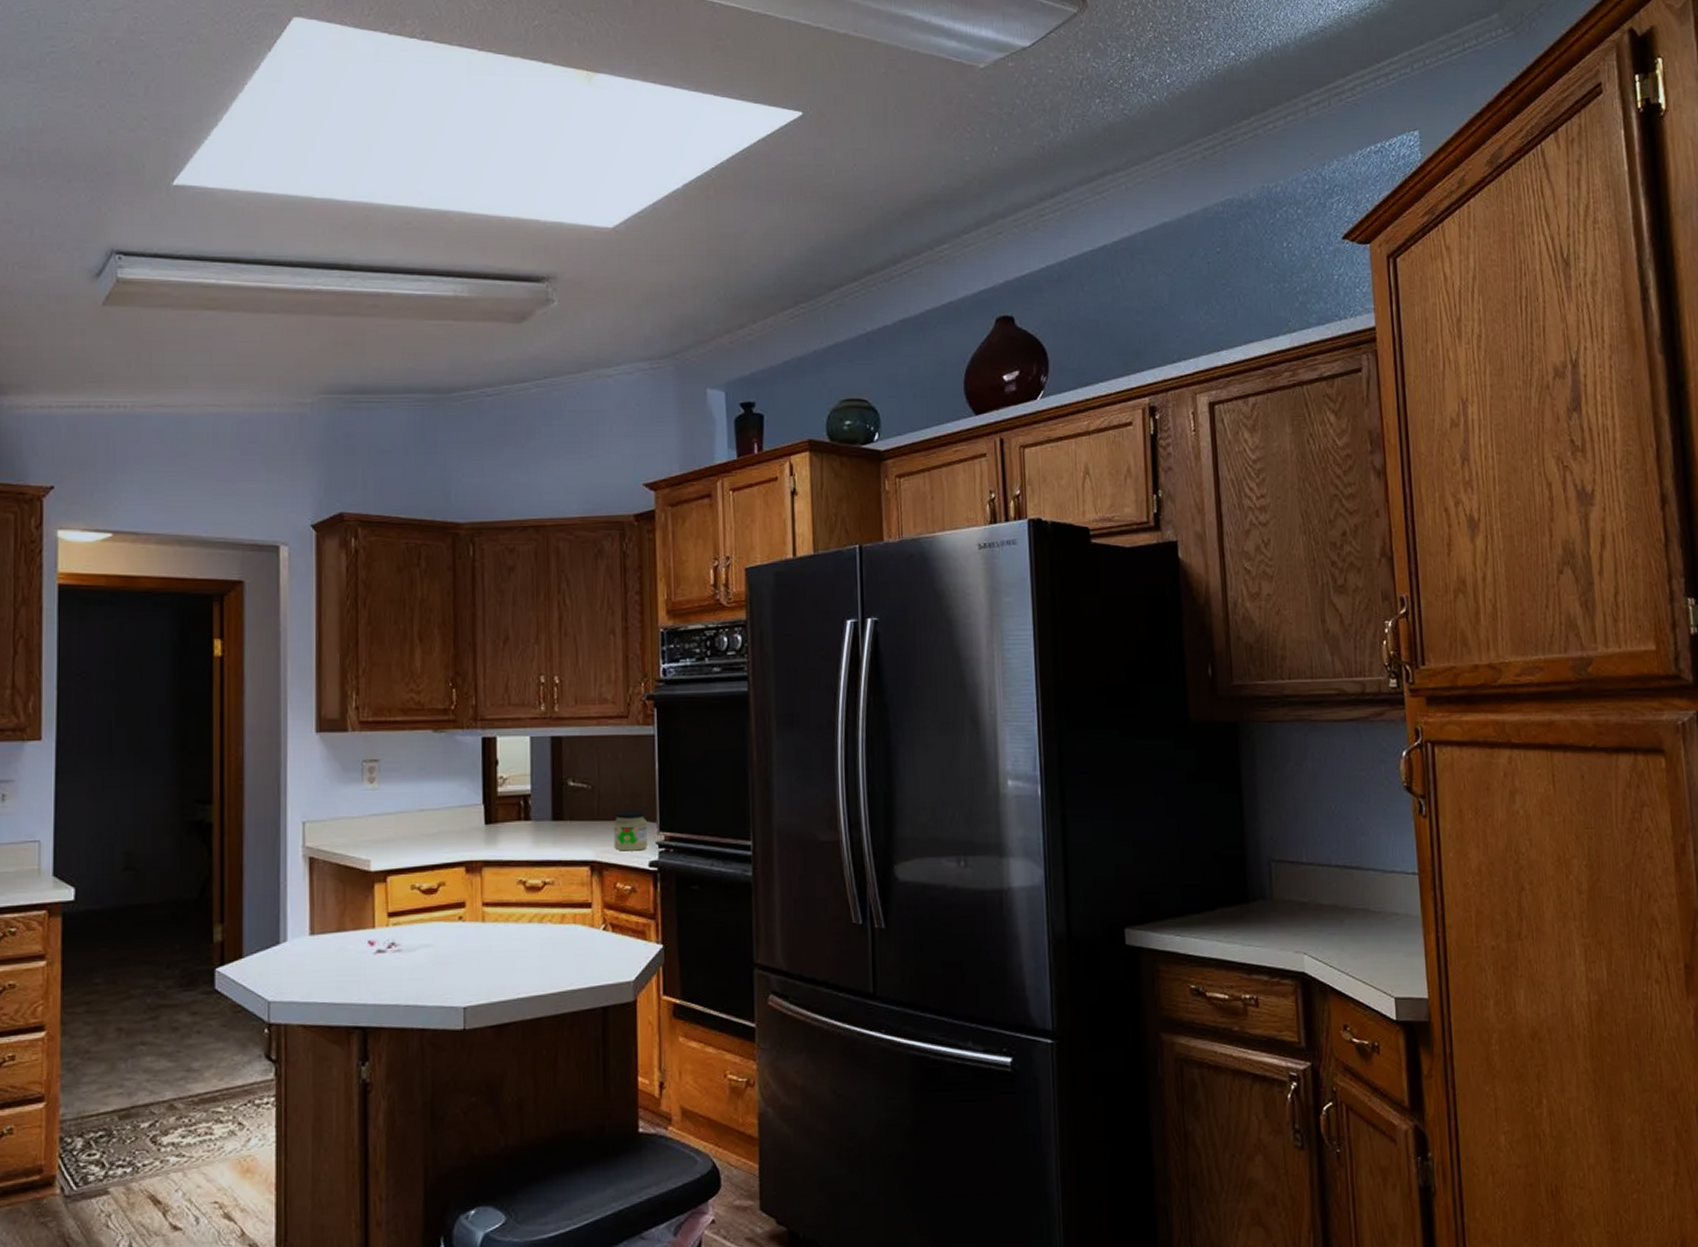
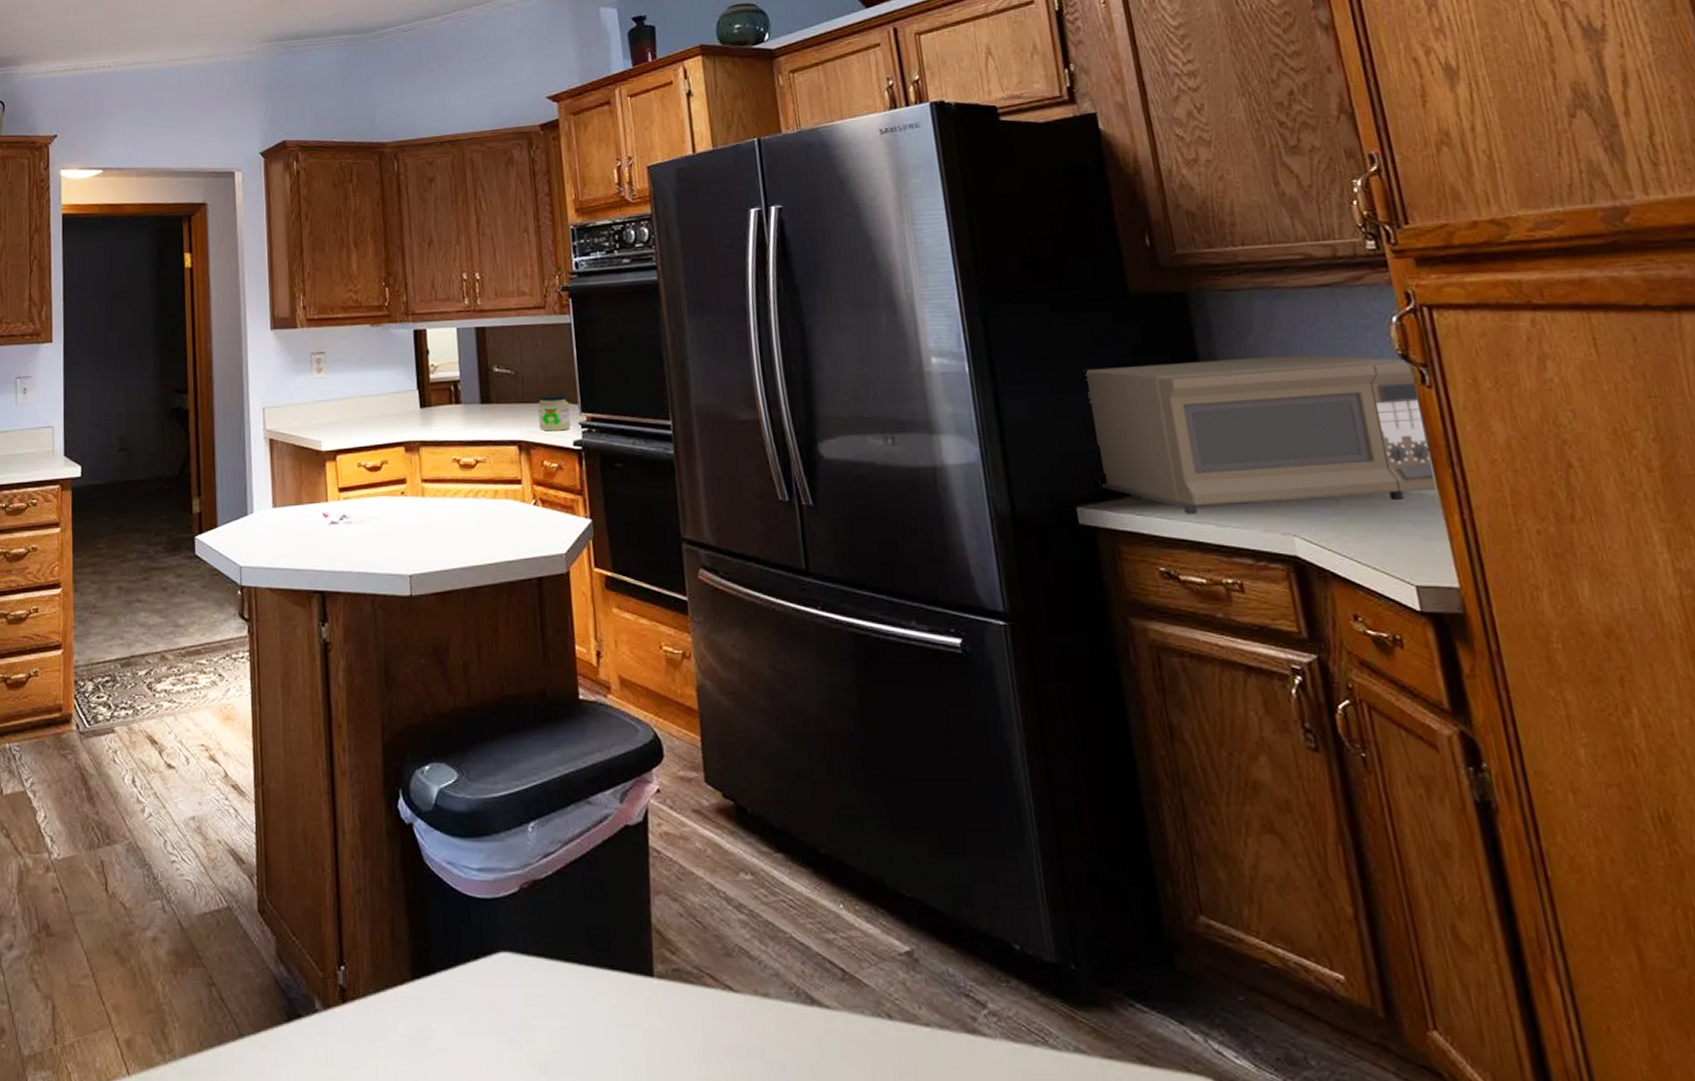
microwave: none [1142,785,1419,935] -> present [1083,354,1435,515]

